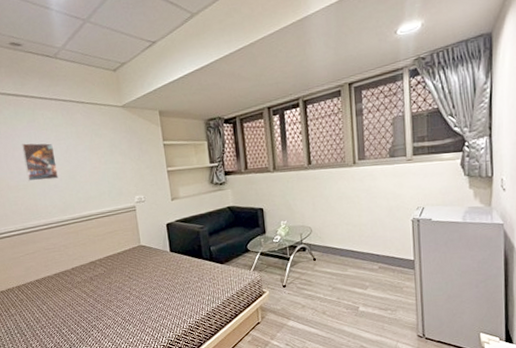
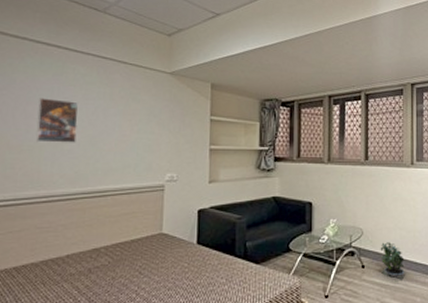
potted plant: none [329,237,354,269] -> present [380,242,405,280]

